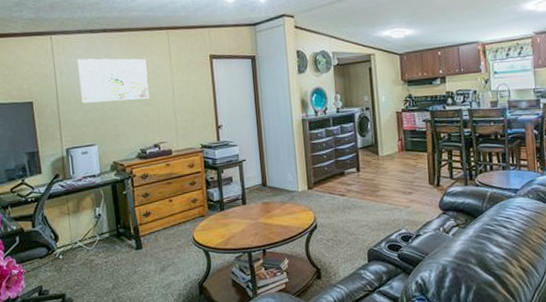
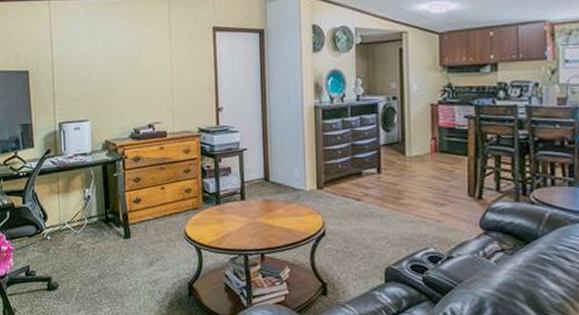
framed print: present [77,58,149,103] -> none [74,26,146,75]

